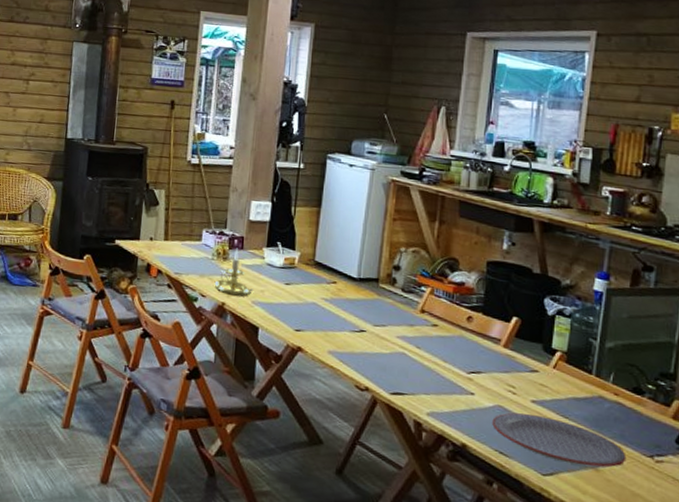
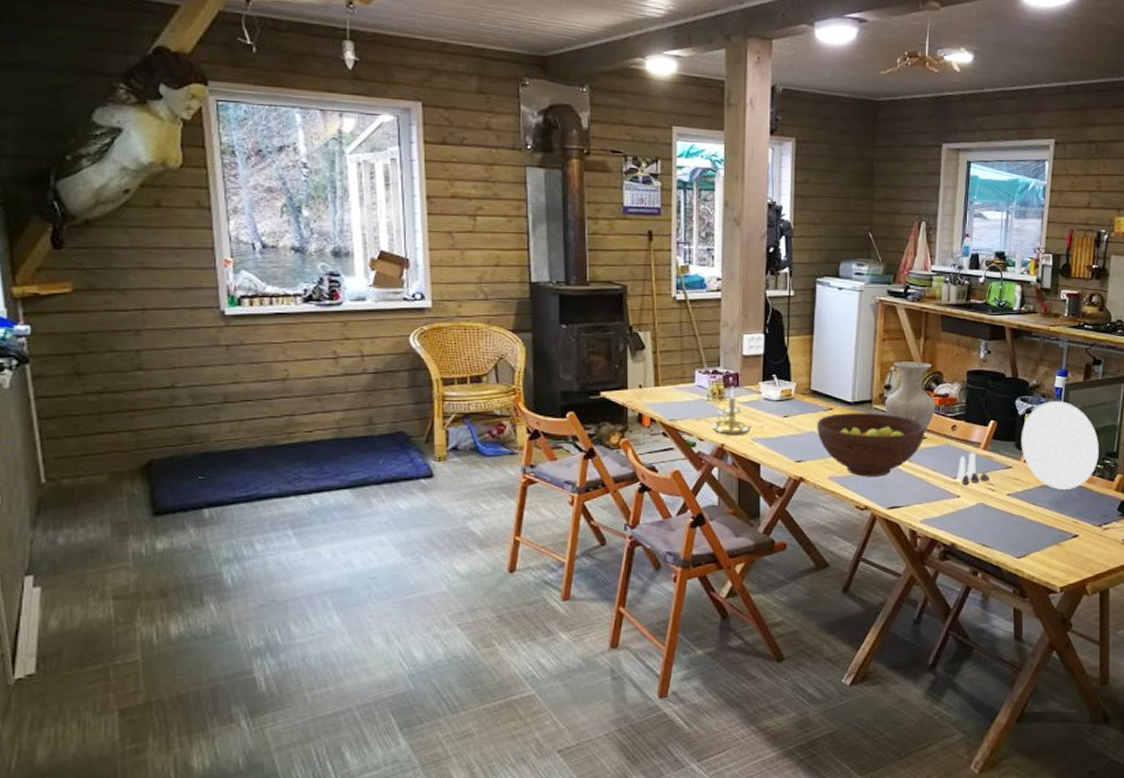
fruit bowl: none [319,287,437,359] -> present [817,413,925,477]
vase: none [392,242,450,321] -> present [884,361,936,433]
salt and pepper shaker set: none [471,348,511,383] -> present [957,452,990,485]
plate: present [492,412,627,467] -> none [976,507,1082,544]
plate: none [550,305,650,408] -> present [1021,401,1099,490]

